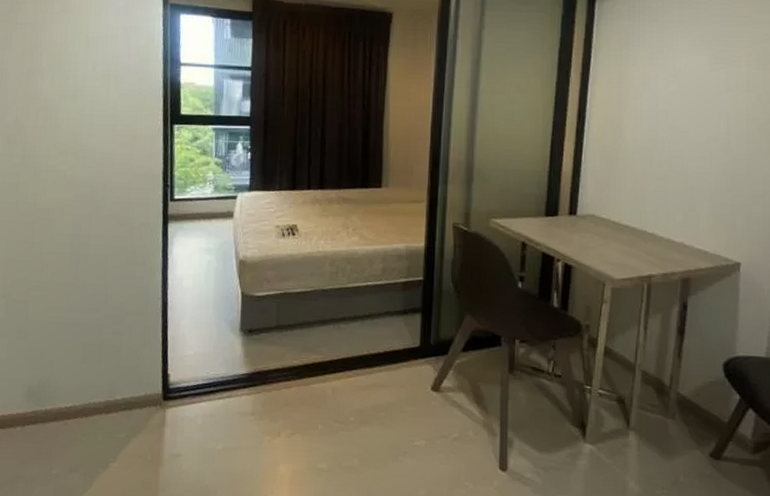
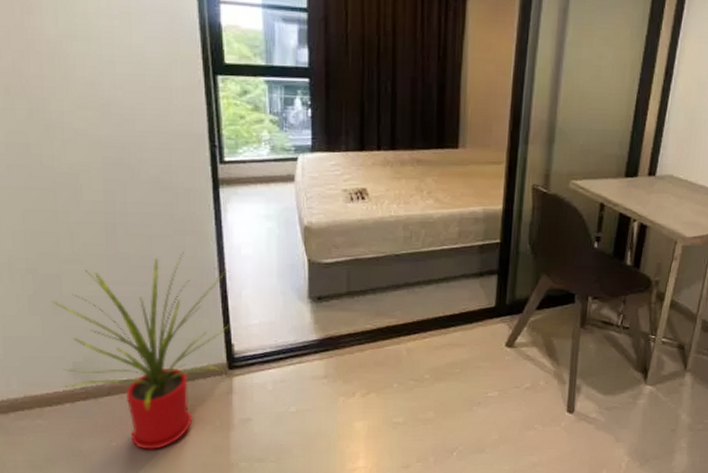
house plant: none [18,281,170,481] -> present [51,251,230,450]

